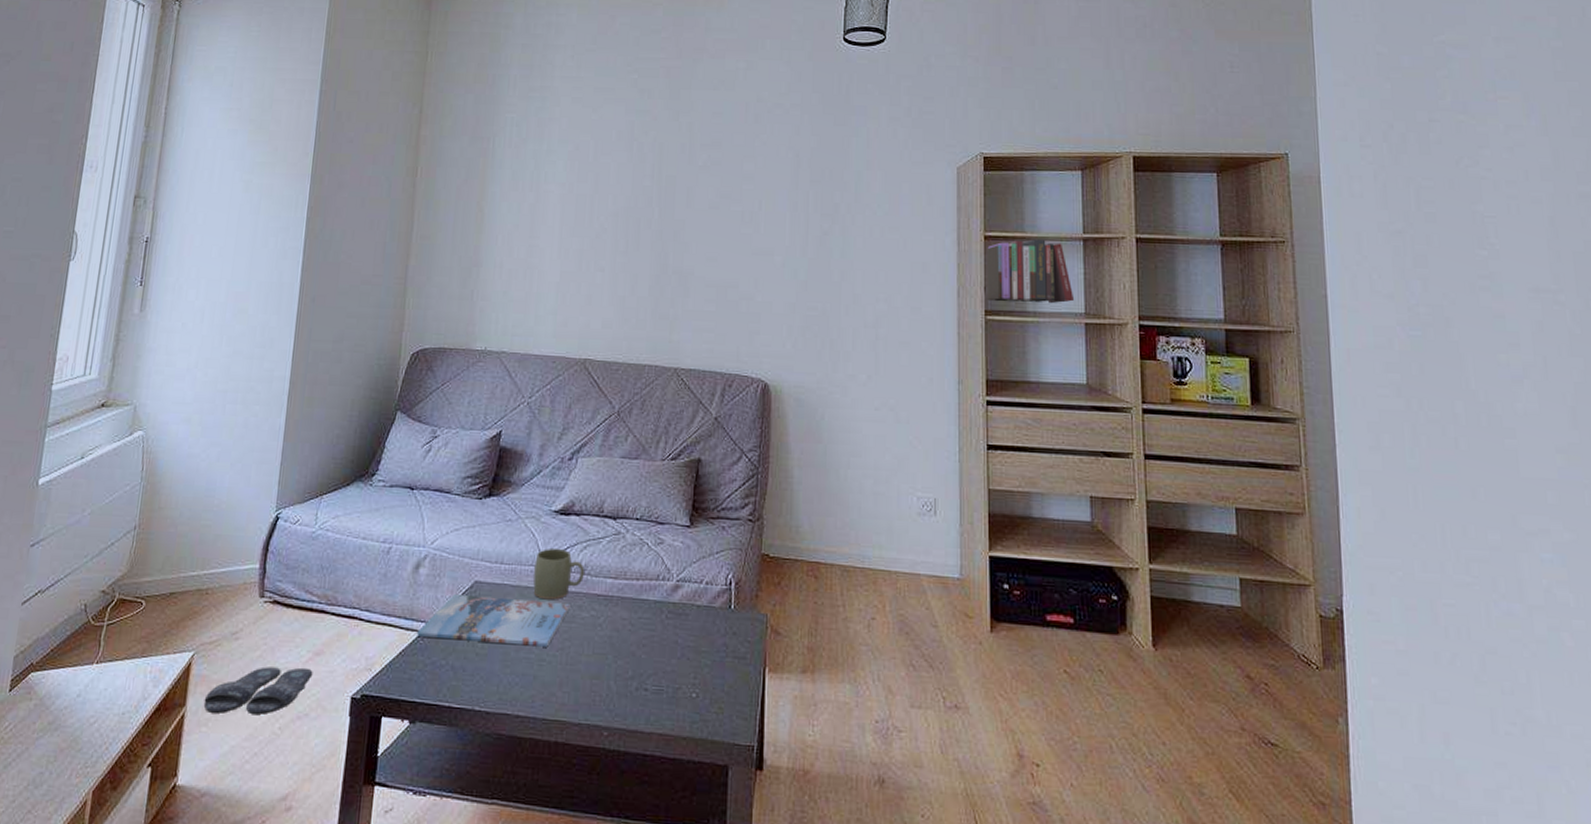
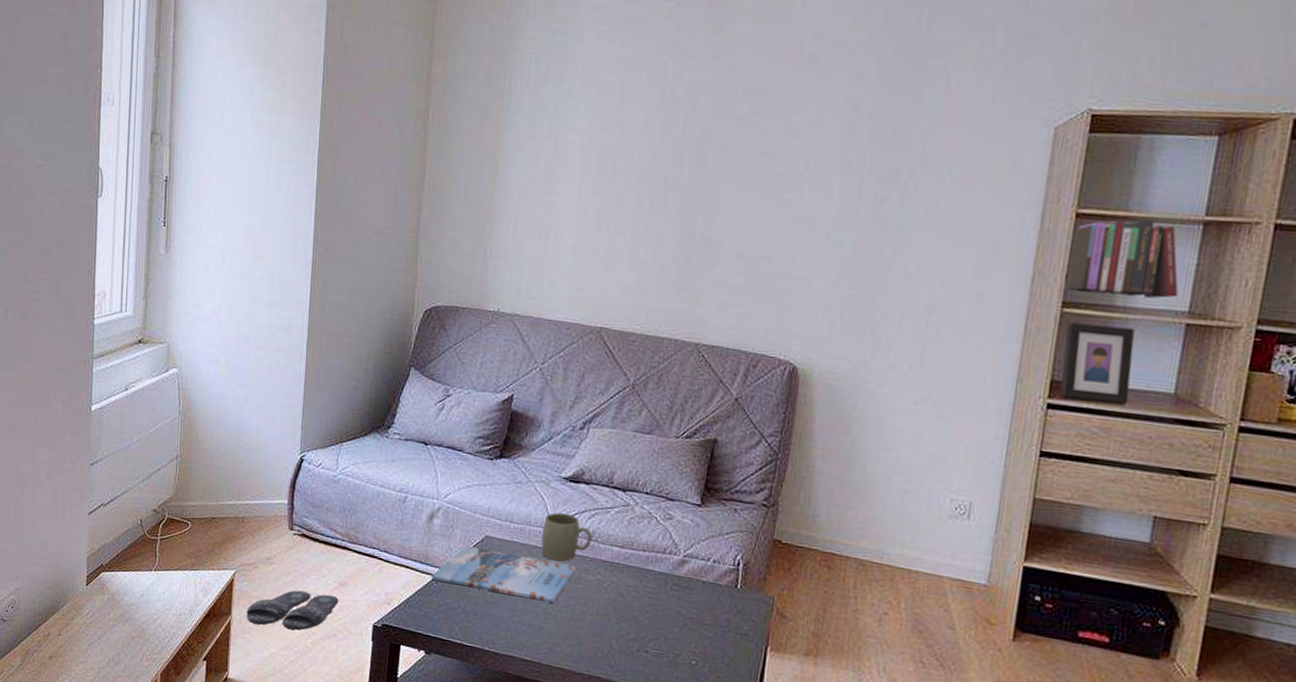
picture frame: none [992,328,1052,398] -> present [1059,322,1135,405]

